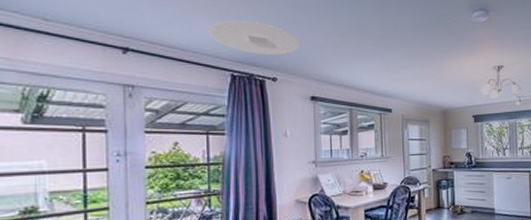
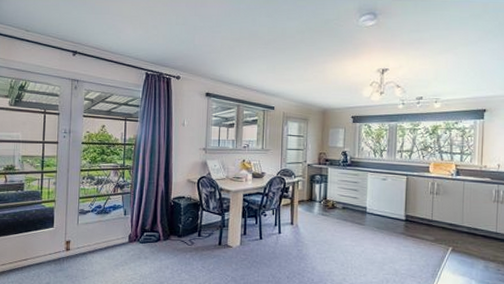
ceiling light: present [209,20,301,56] -> none [132,28,201,58]

